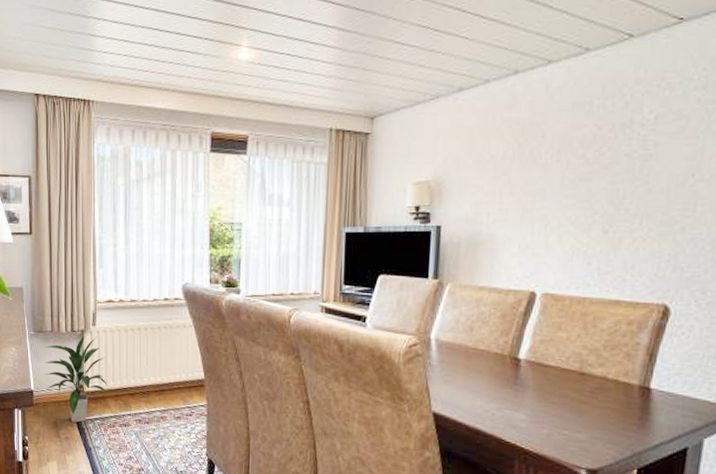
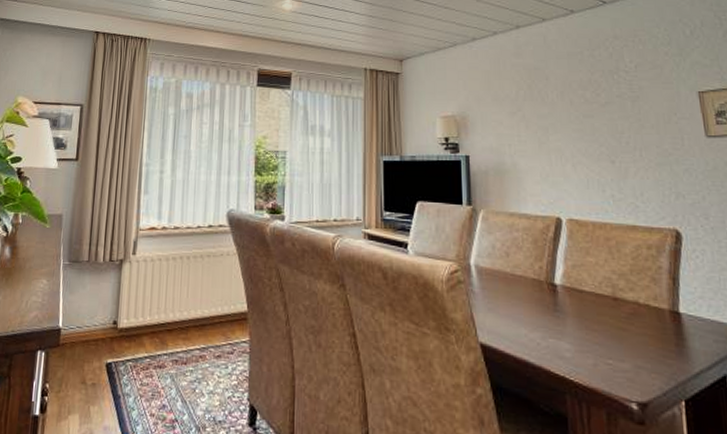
indoor plant: present [44,335,107,423] -> none [76,265,144,365]

